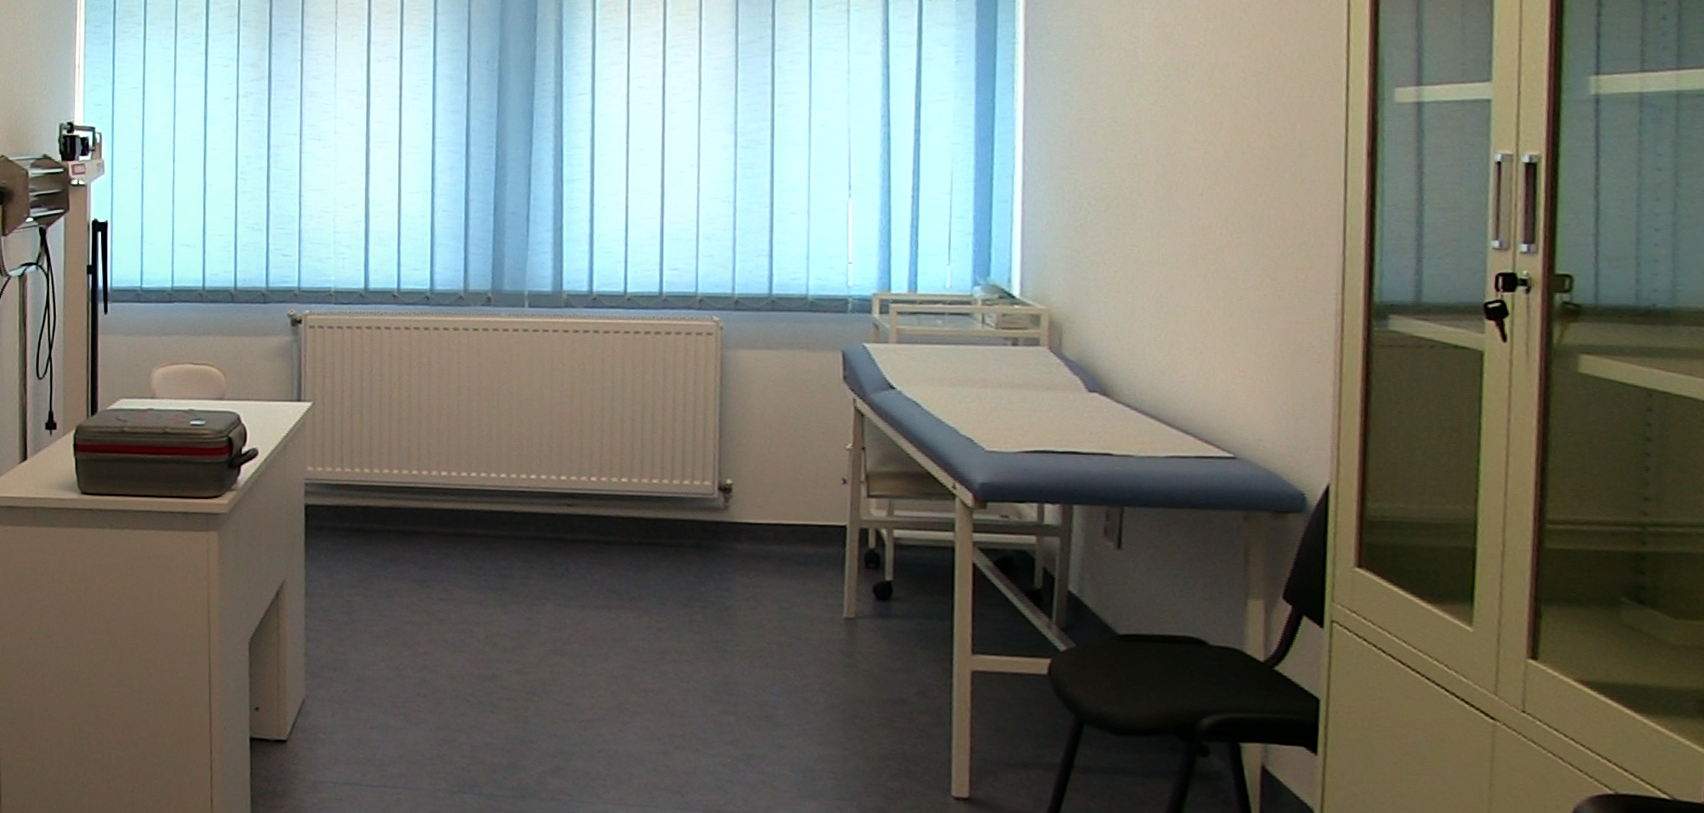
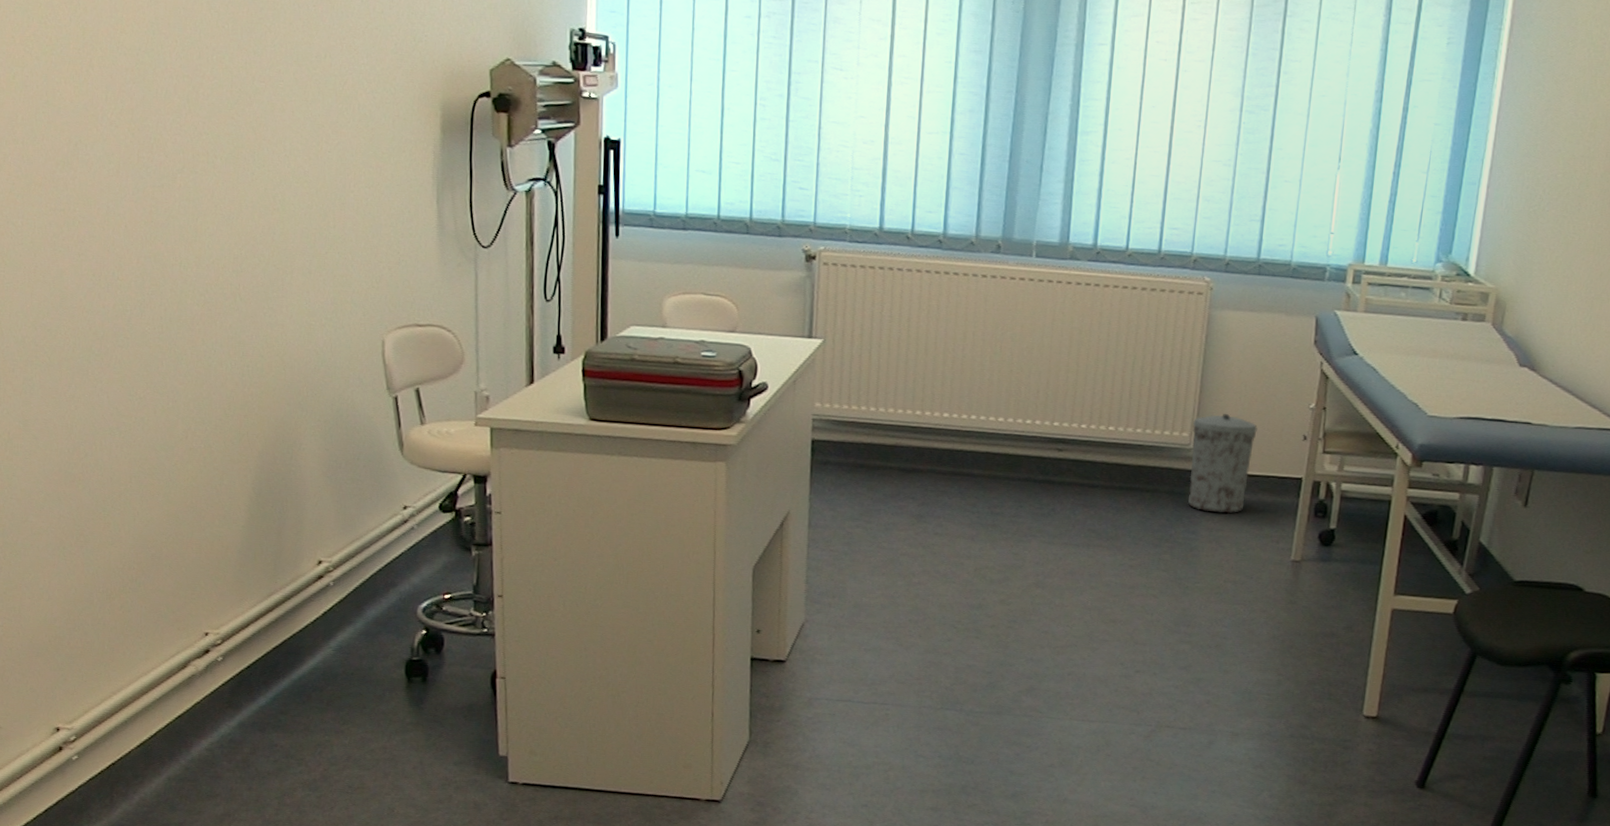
trash can: none [715,459,789,568] -> present [1188,414,1258,514]

